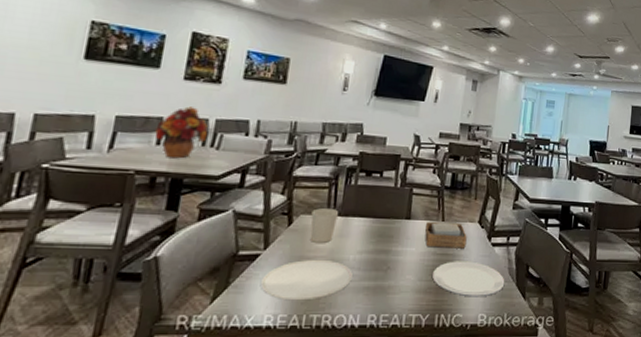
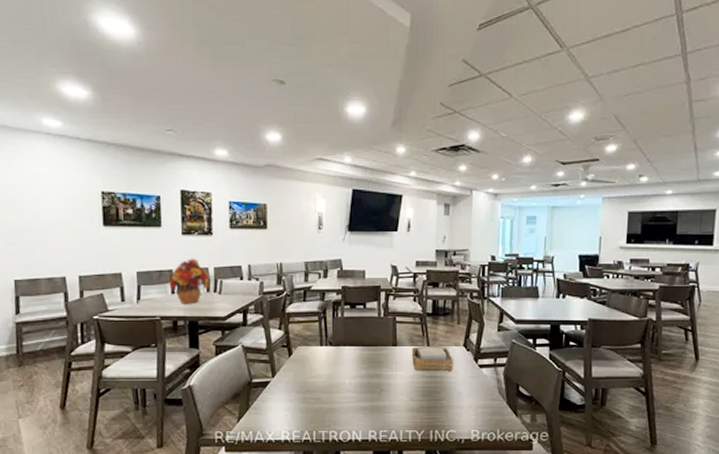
plate: present [261,259,353,301] -> none [275,384,350,420]
dixie cup: present [310,208,339,243] -> none [307,340,331,370]
plate: present [432,261,505,297] -> none [424,382,495,415]

